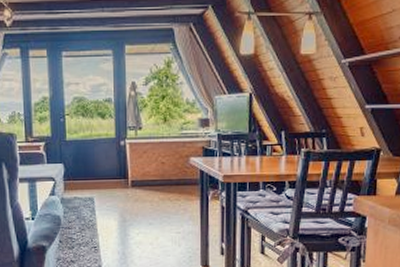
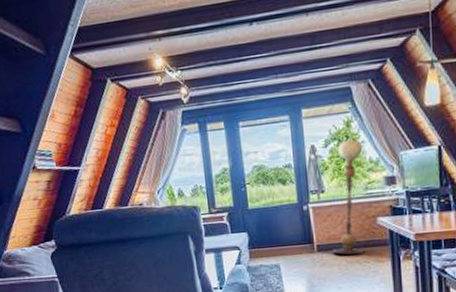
floor lamp: none [145,79,181,193] -> present [331,139,364,255]

